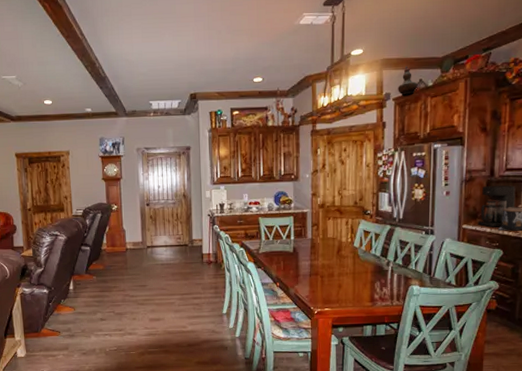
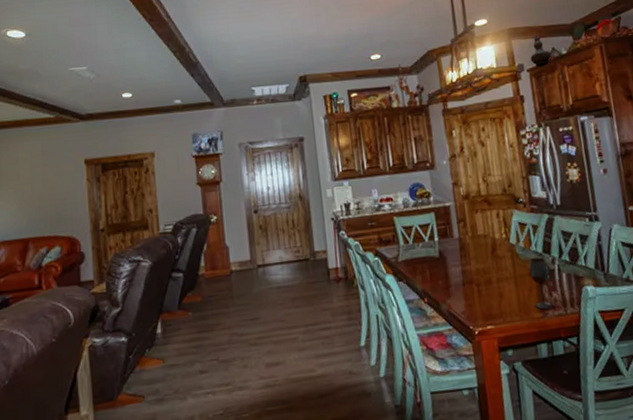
wine glass: none [366,260,384,301] -> present [528,257,554,310]

